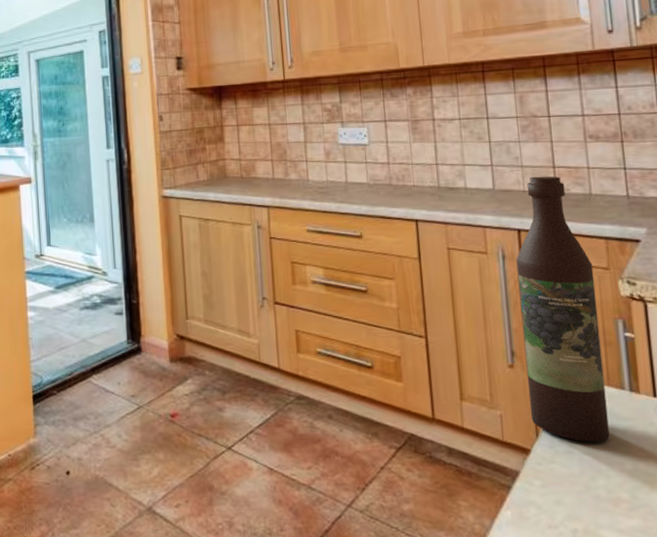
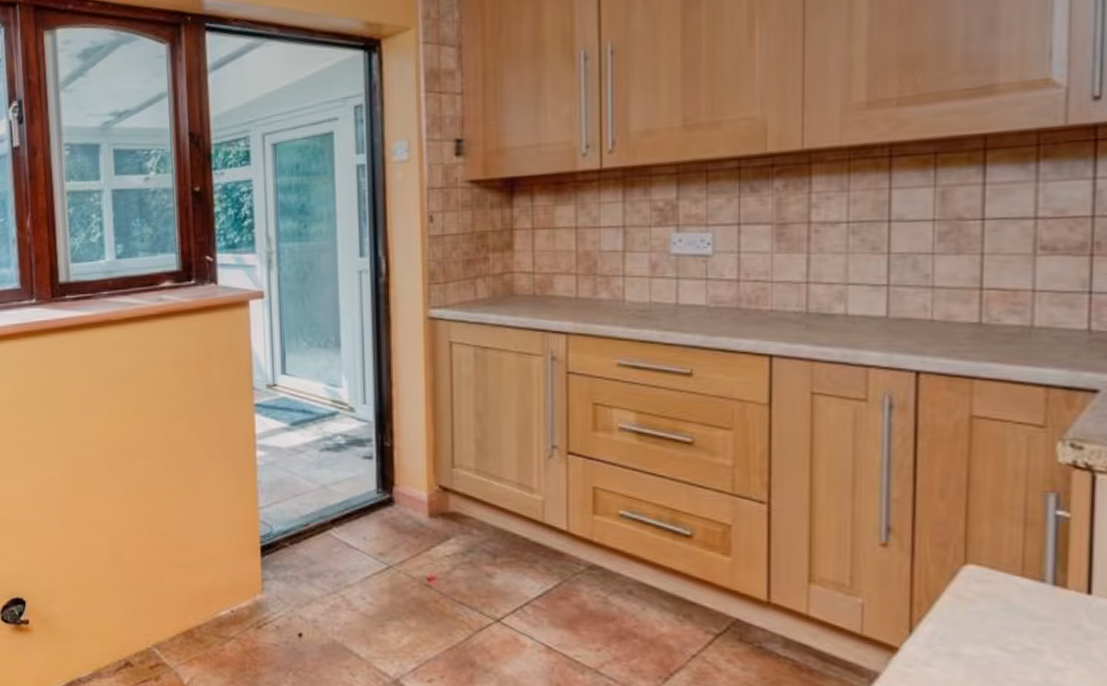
wine bottle: present [516,176,610,442] -> none [904,300,1022,645]

